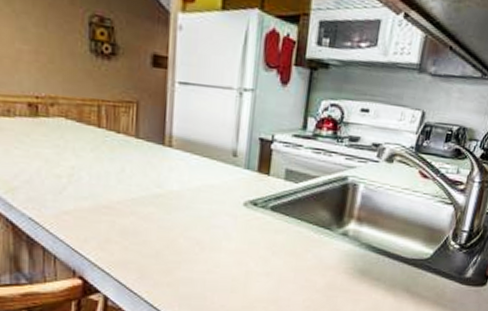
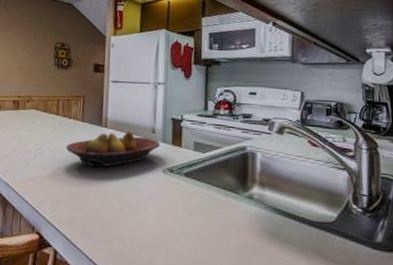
fruit bowl: none [114,152,242,199] -> present [66,130,160,168]

